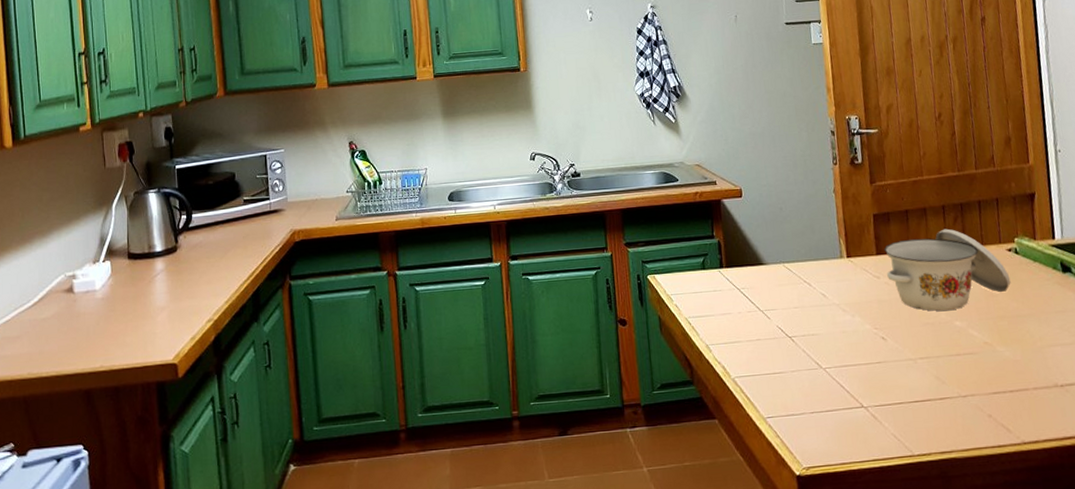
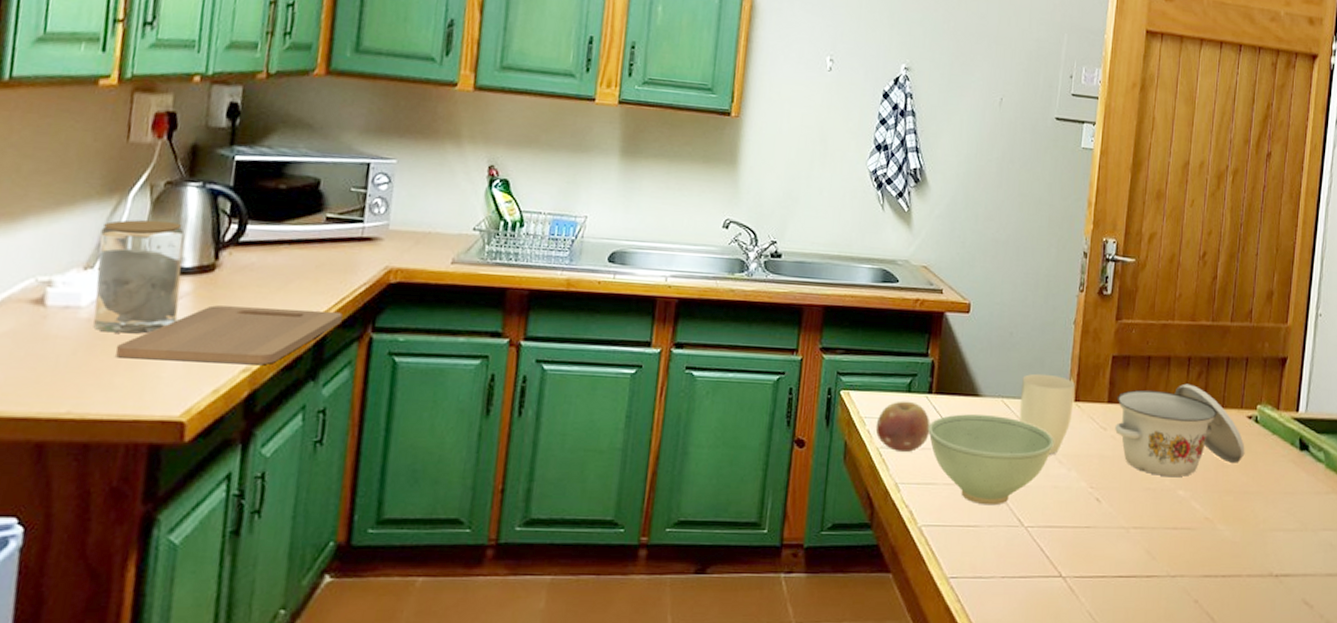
jar: none [99,220,159,306] -> present [93,219,184,334]
cutting board: none [123,268,268,323] -> present [116,305,343,365]
fruit: none [681,276,727,319] -> present [875,401,930,452]
bowl: none [725,278,837,354] -> present [928,414,1055,506]
mug: none [797,238,847,304] -> present [1019,373,1075,454]

